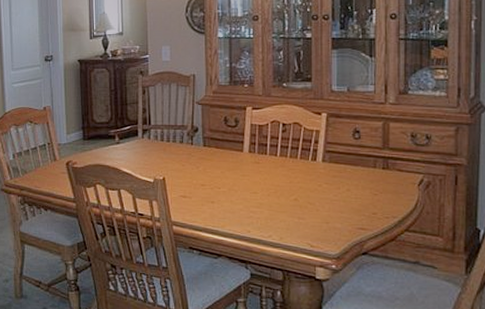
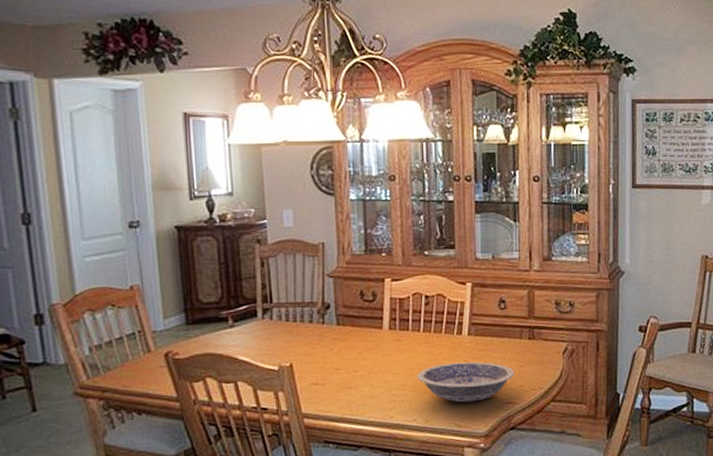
bowl: none [273,186,368,225] -> present [417,361,515,403]

